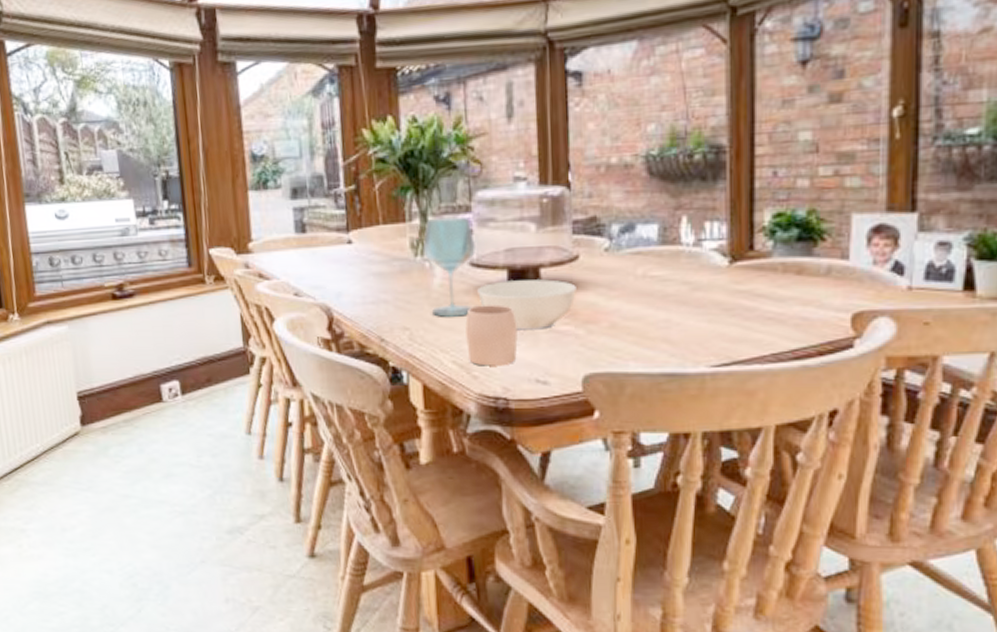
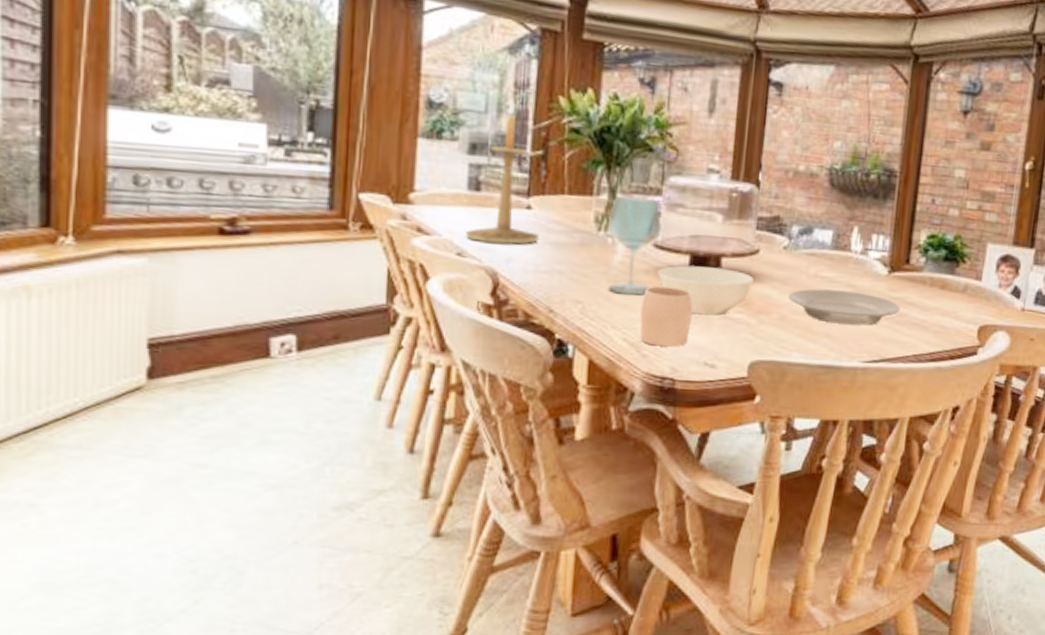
candlestick: none [299,139,362,281] -> present [466,98,539,245]
plate: none [616,289,749,327] -> present [788,289,901,326]

